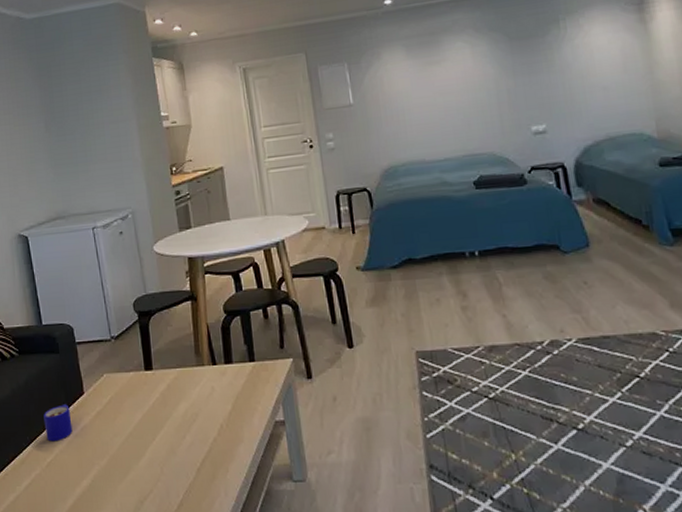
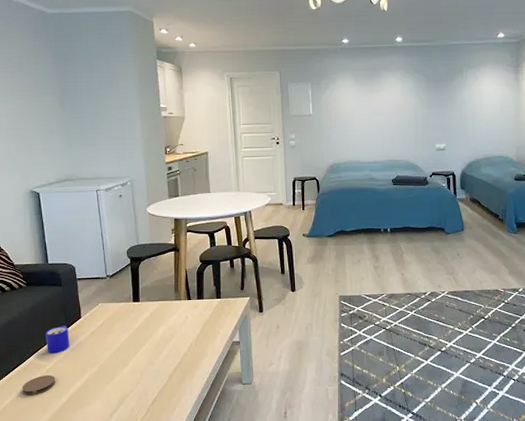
coaster: none [20,469,58,497] -> present [22,374,55,395]

